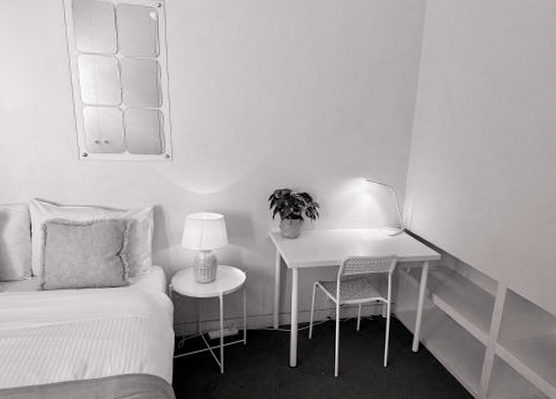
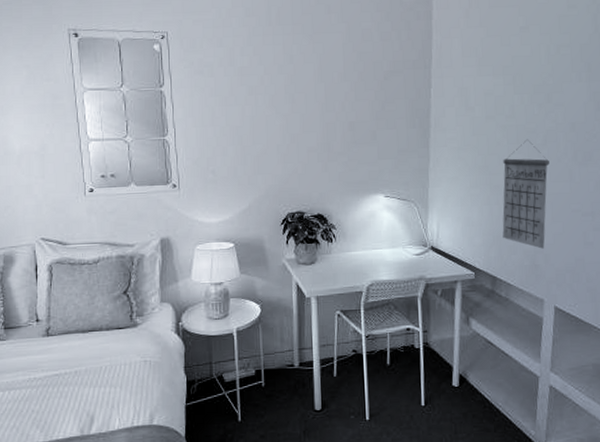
calendar: none [469,136,518,237] -> present [502,139,549,249]

